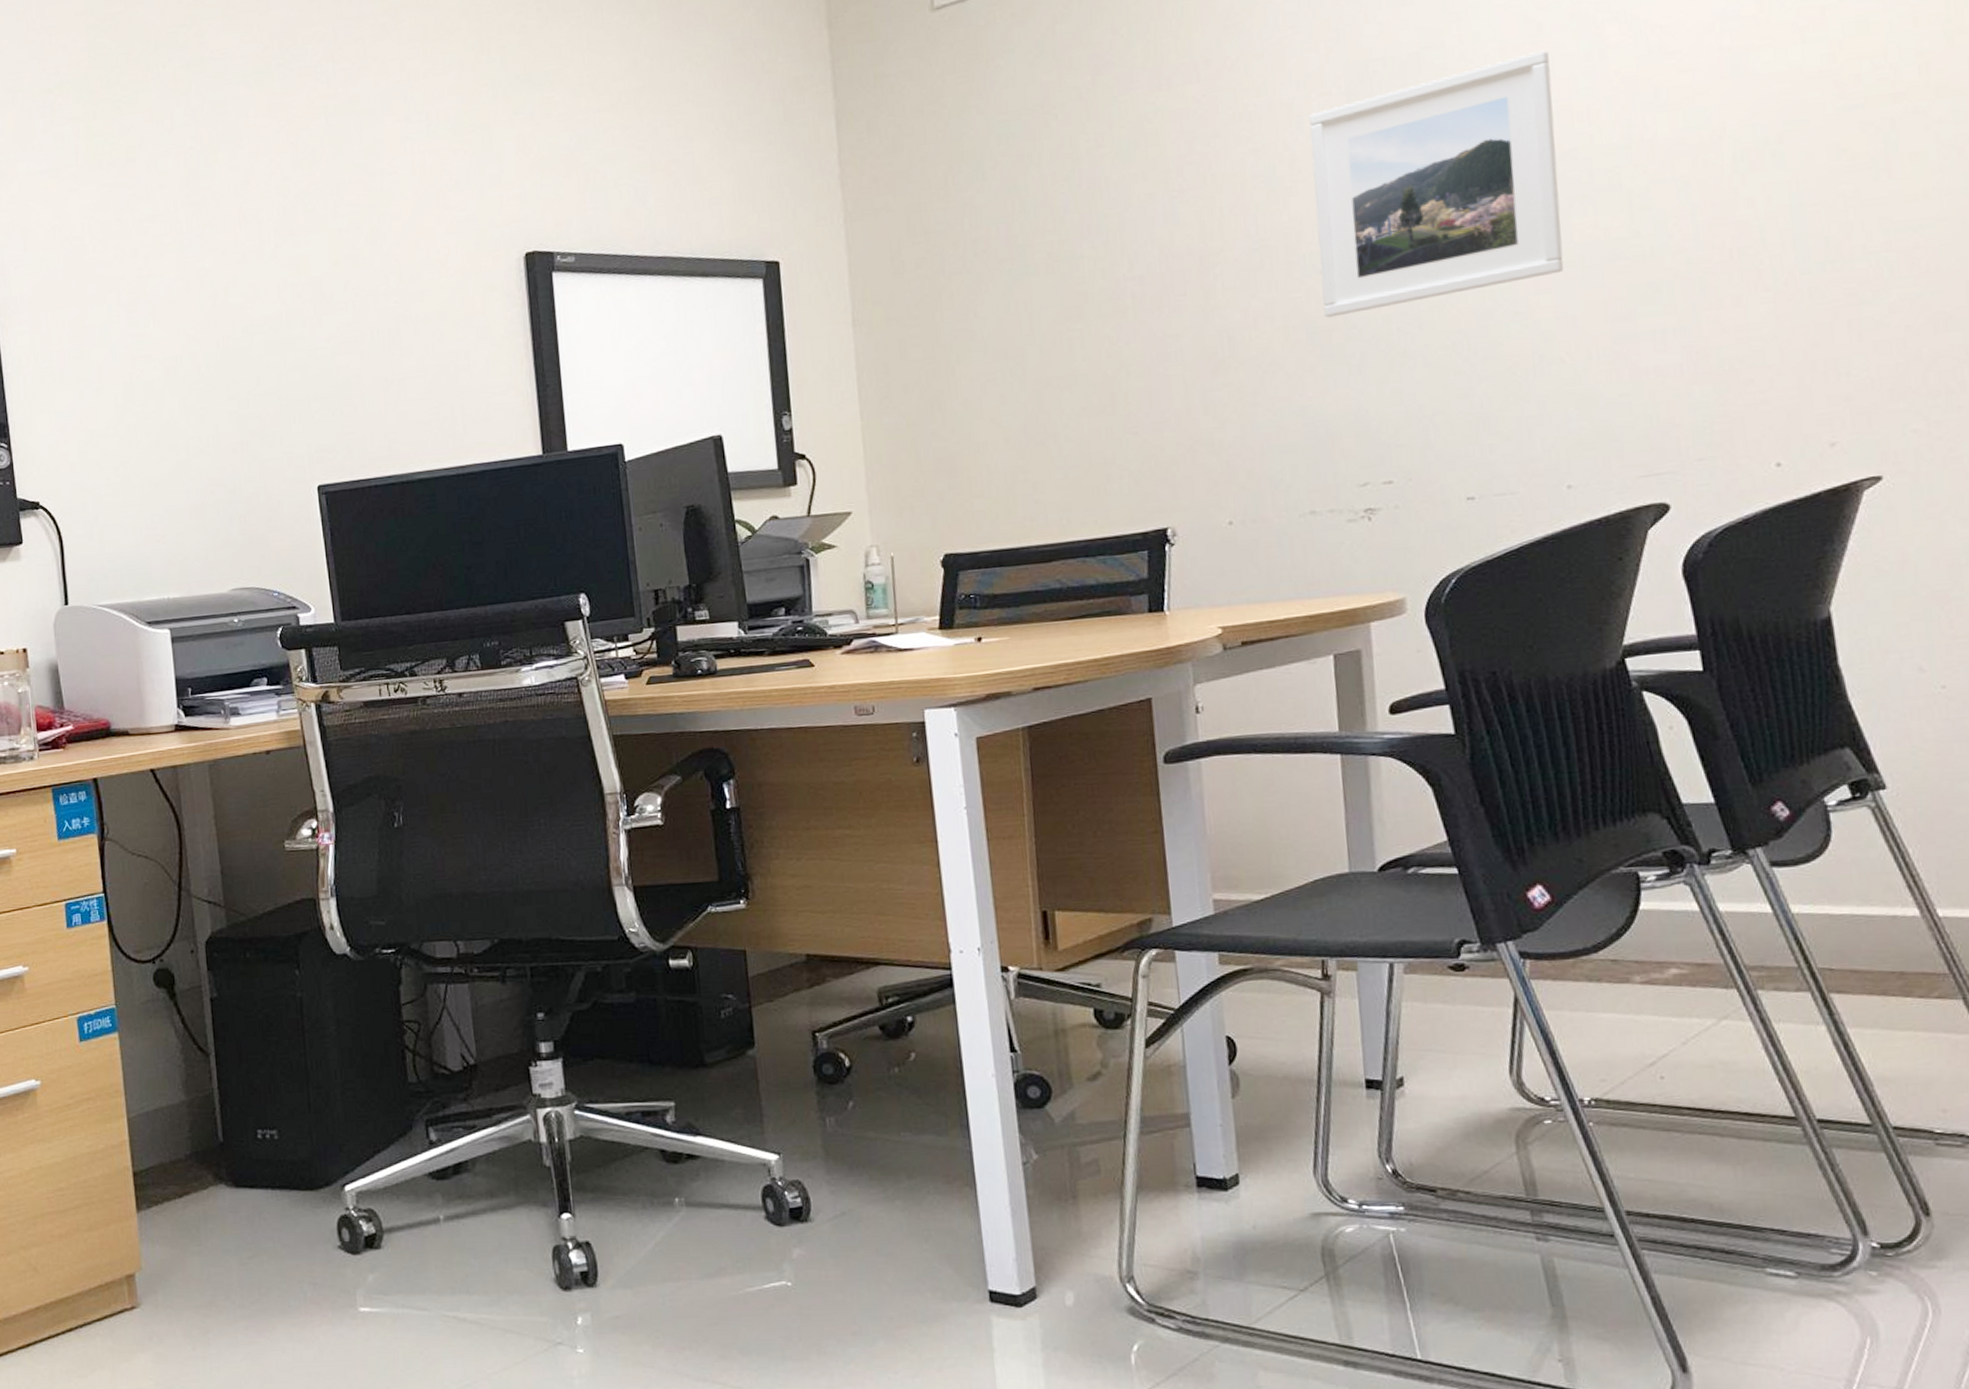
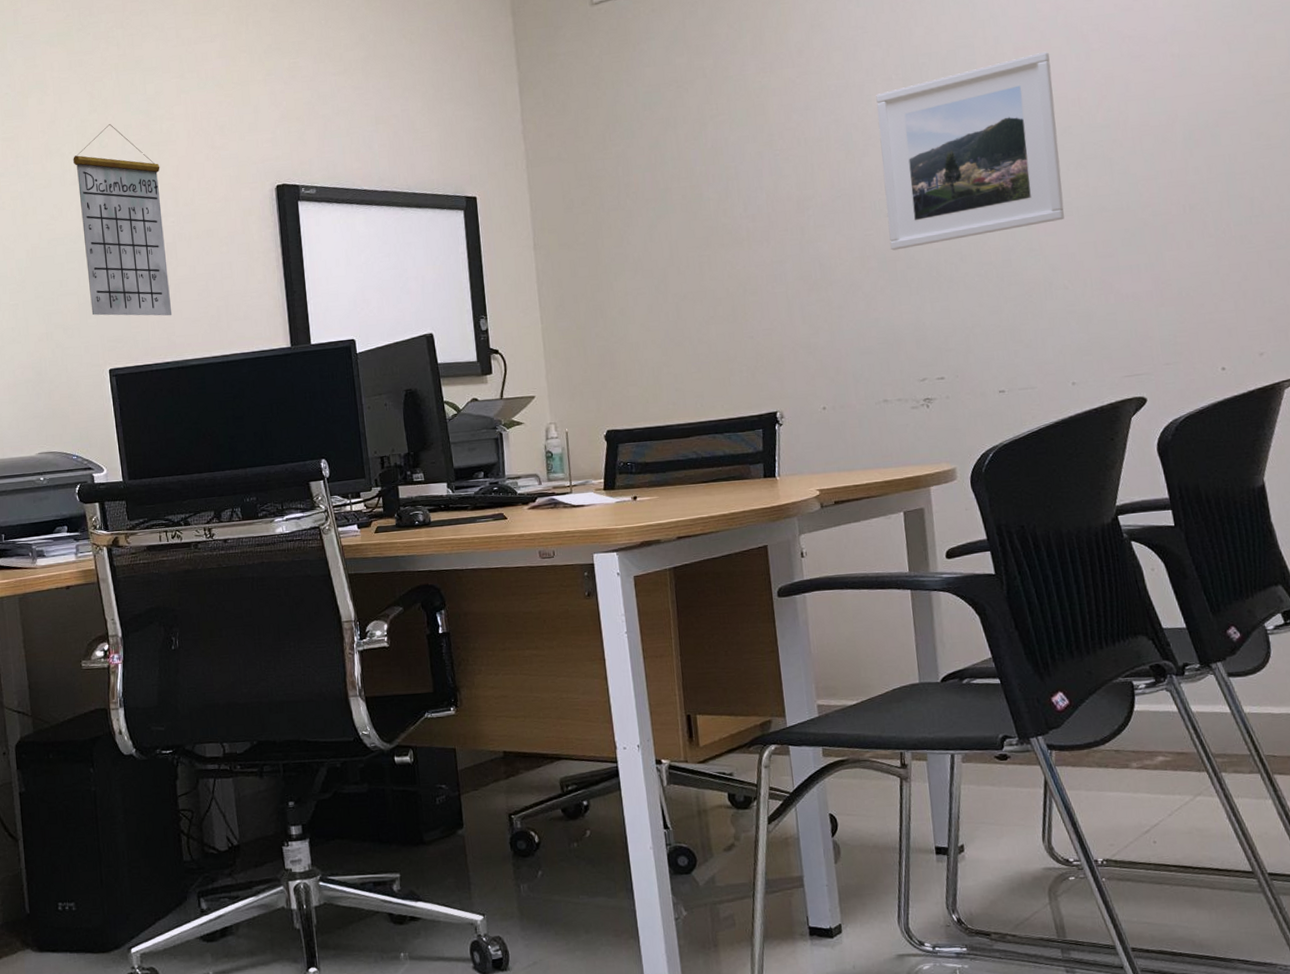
calendar: none [273,181,395,420] -> present [73,123,173,316]

